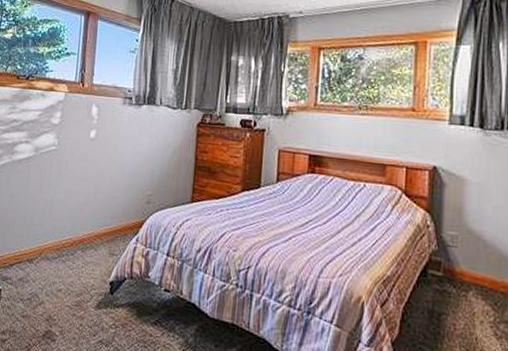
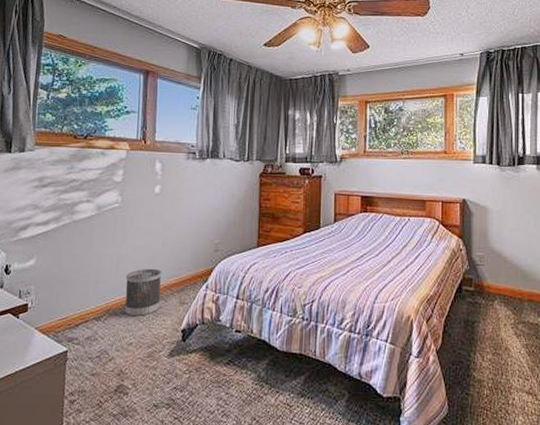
wastebasket: none [55,215,94,264] -> present [124,268,162,317]

